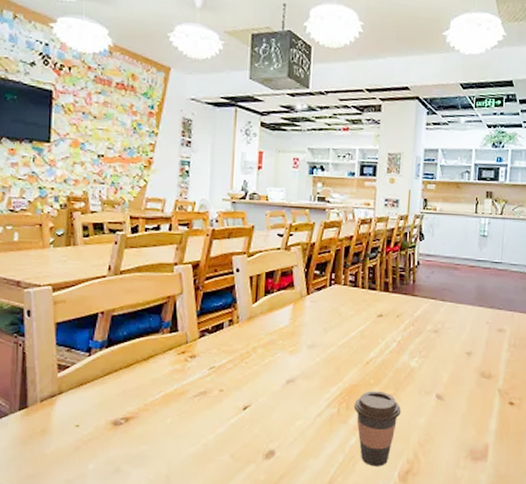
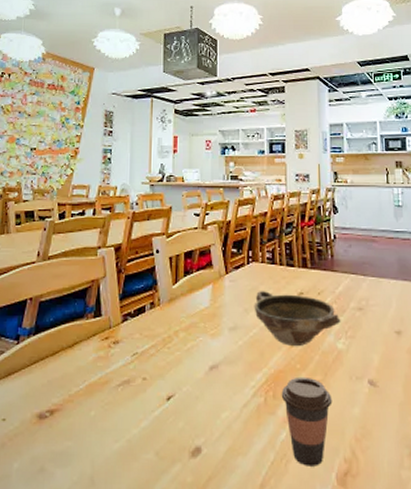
bowl: none [333,312,416,364] -> present [254,291,341,347]

